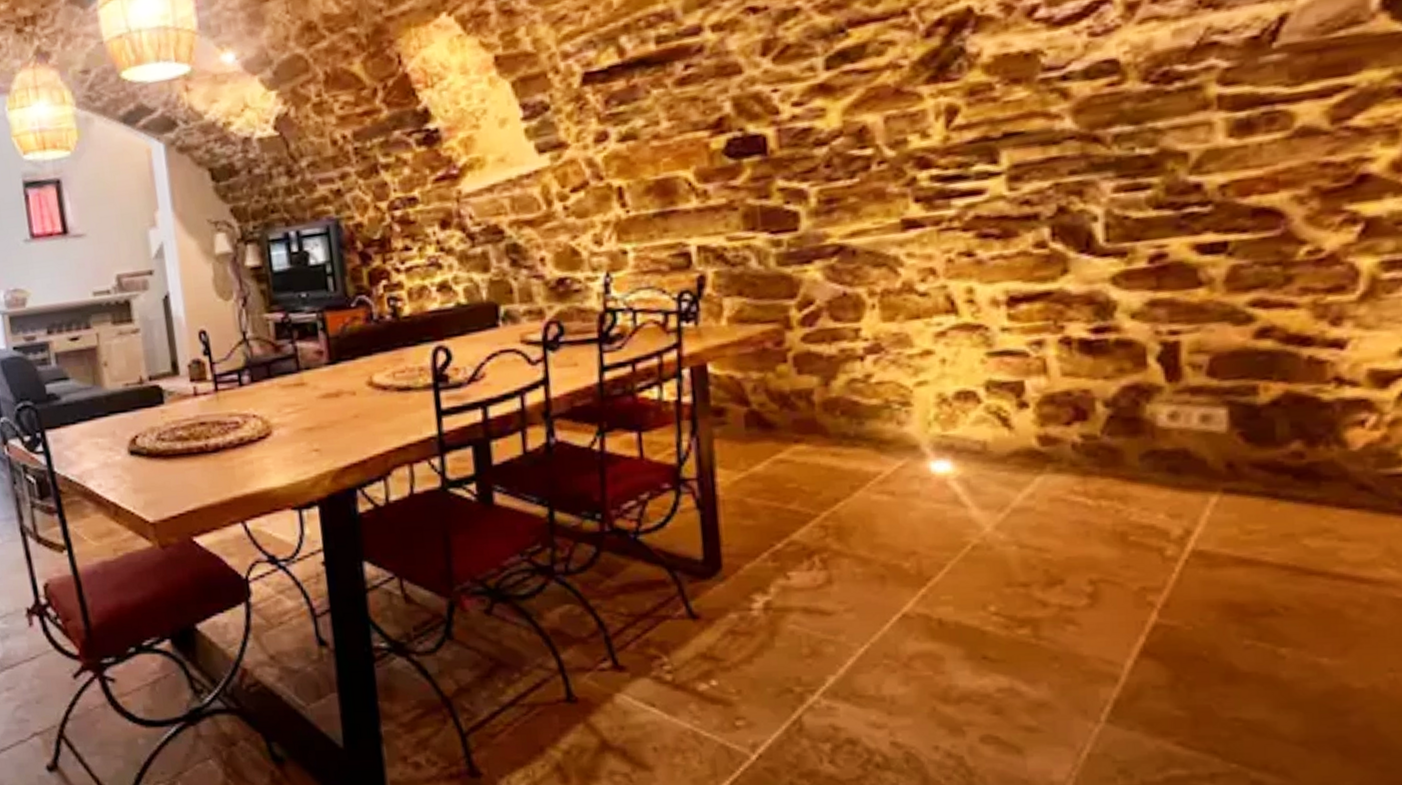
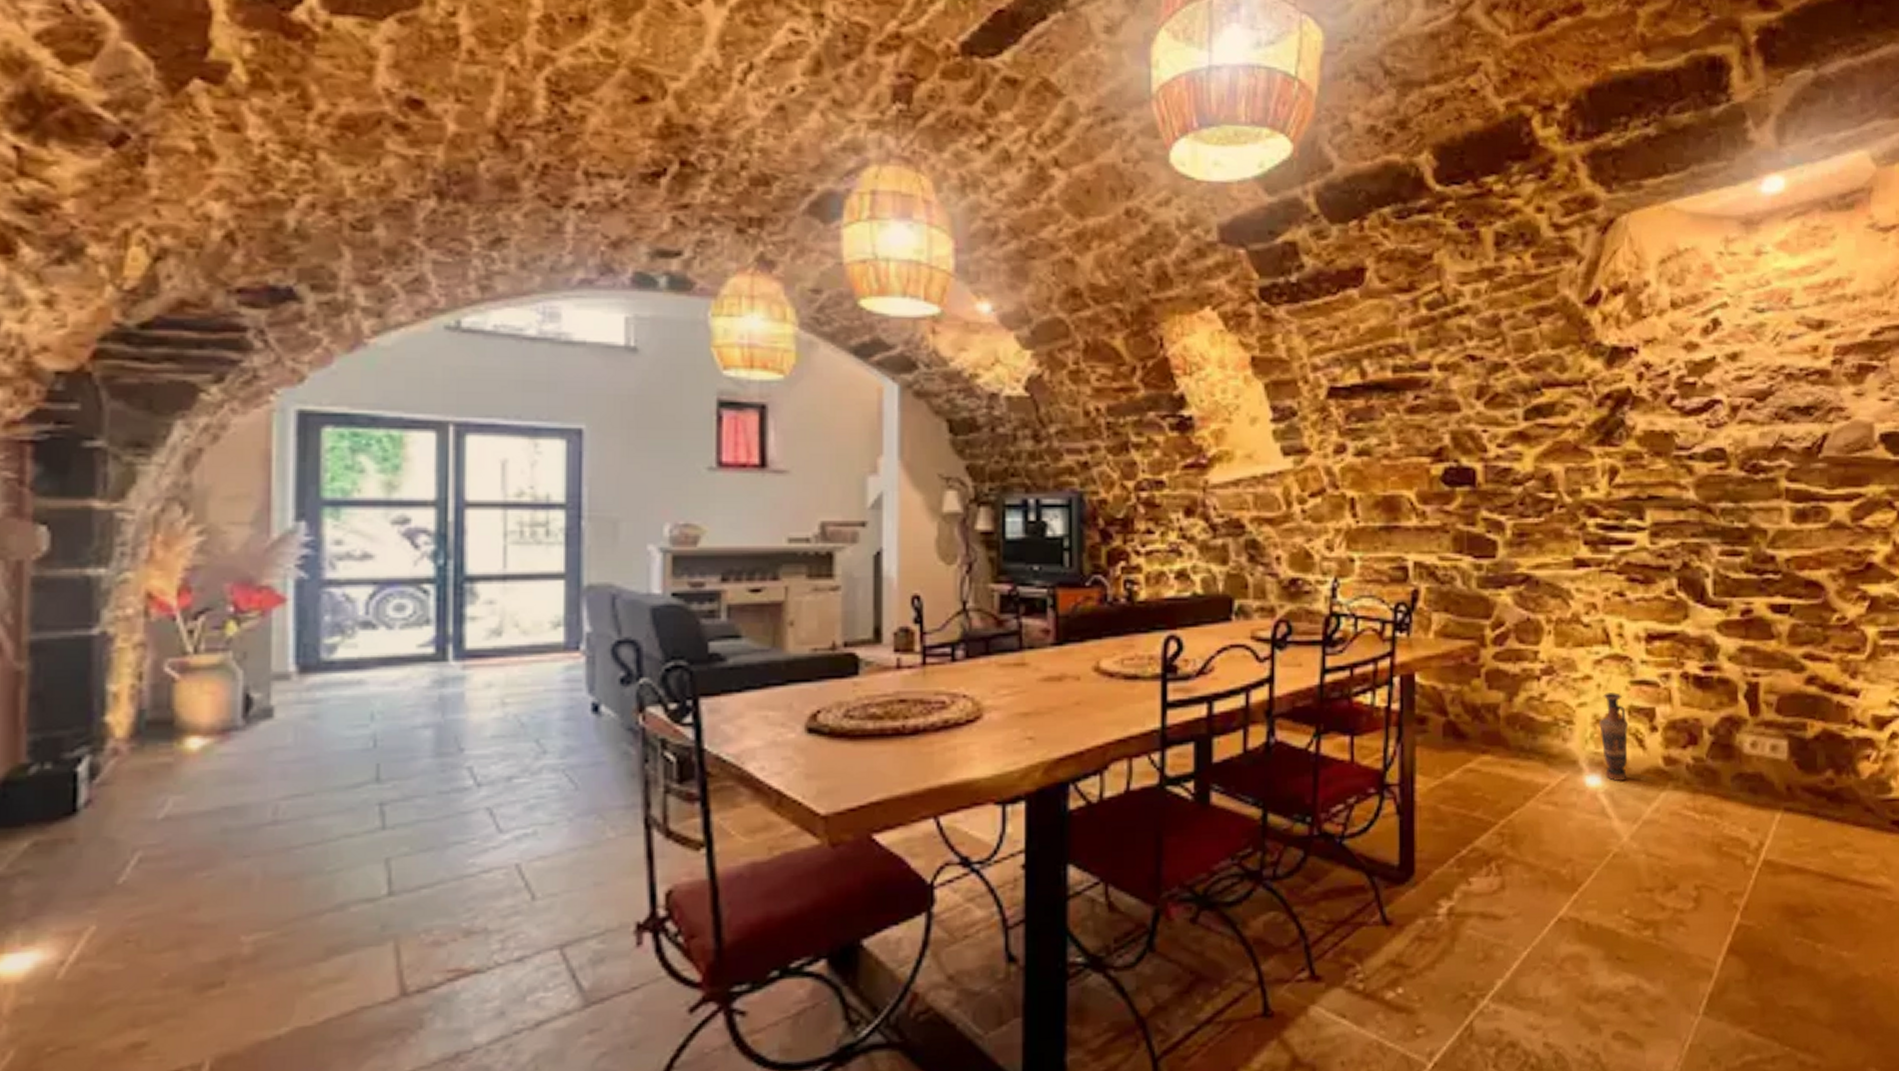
vase: none [946,366,988,466] -> present [1599,691,1629,781]

